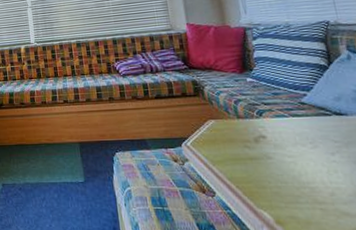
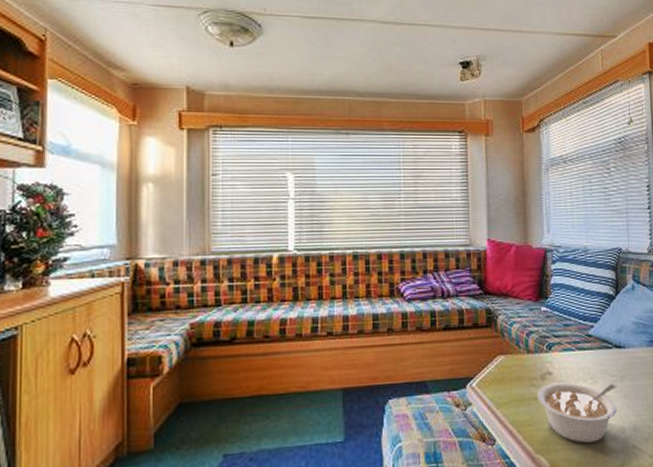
legume: none [252,145,346,204] -> present [536,382,617,443]

